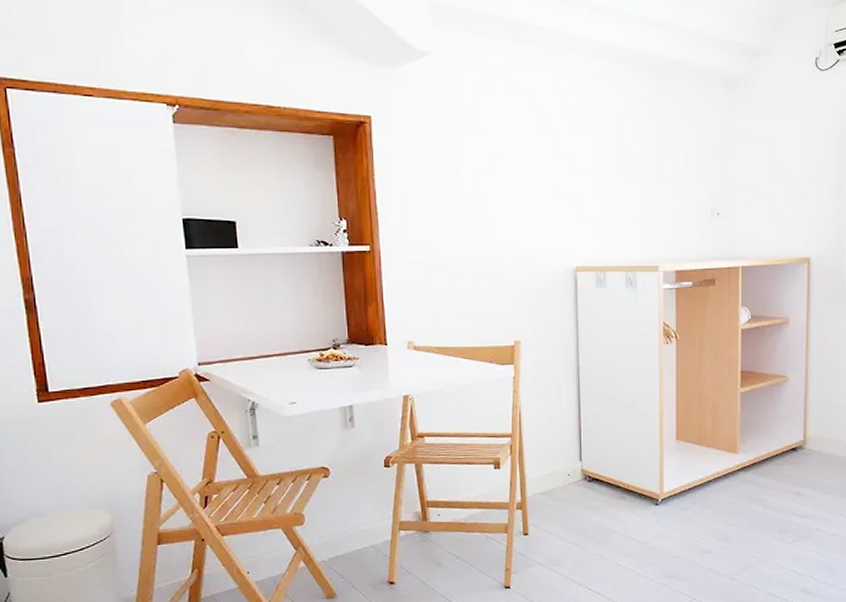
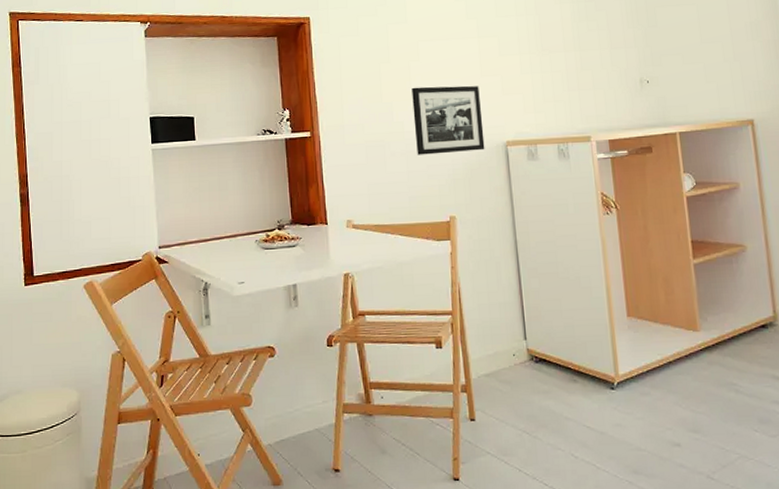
picture frame: none [481,204,554,277] -> present [412,85,485,155]

